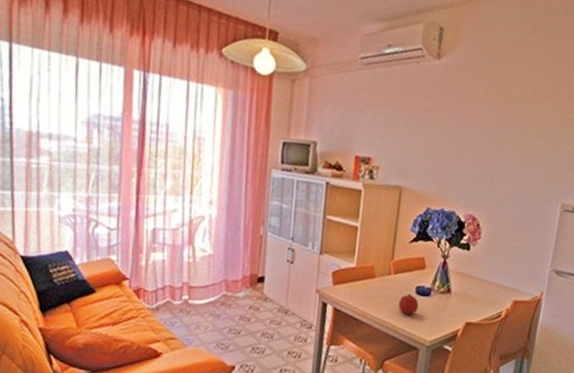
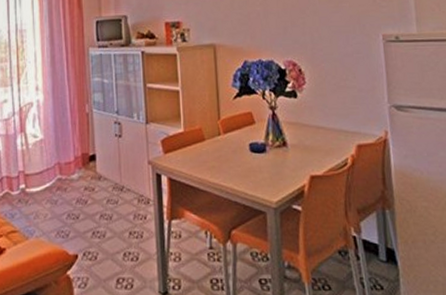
fruit: present [398,294,419,315] -> none [234,153,256,176]

